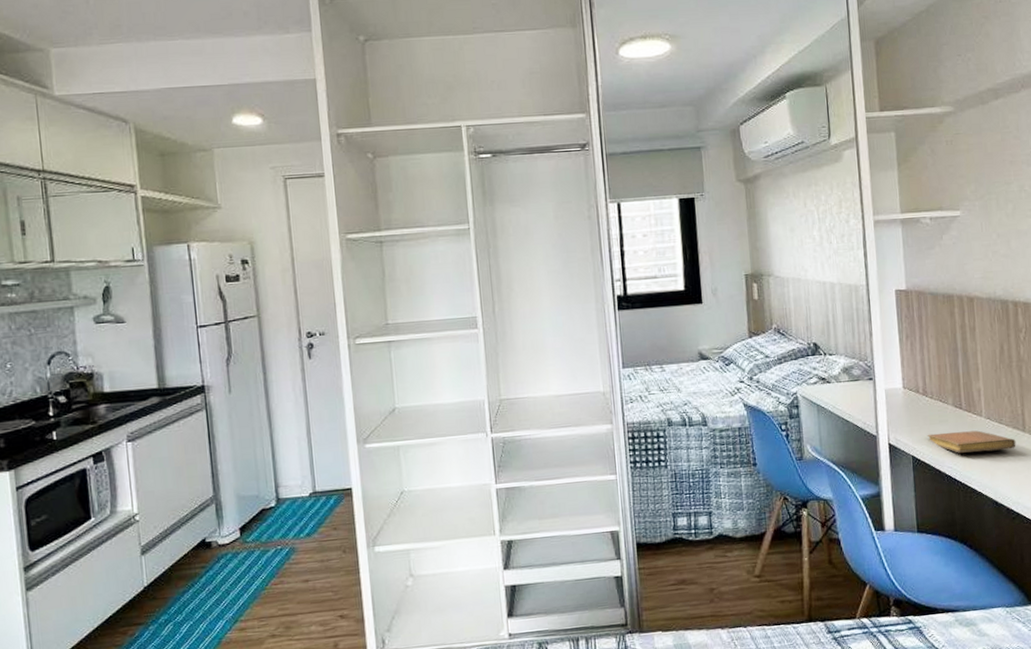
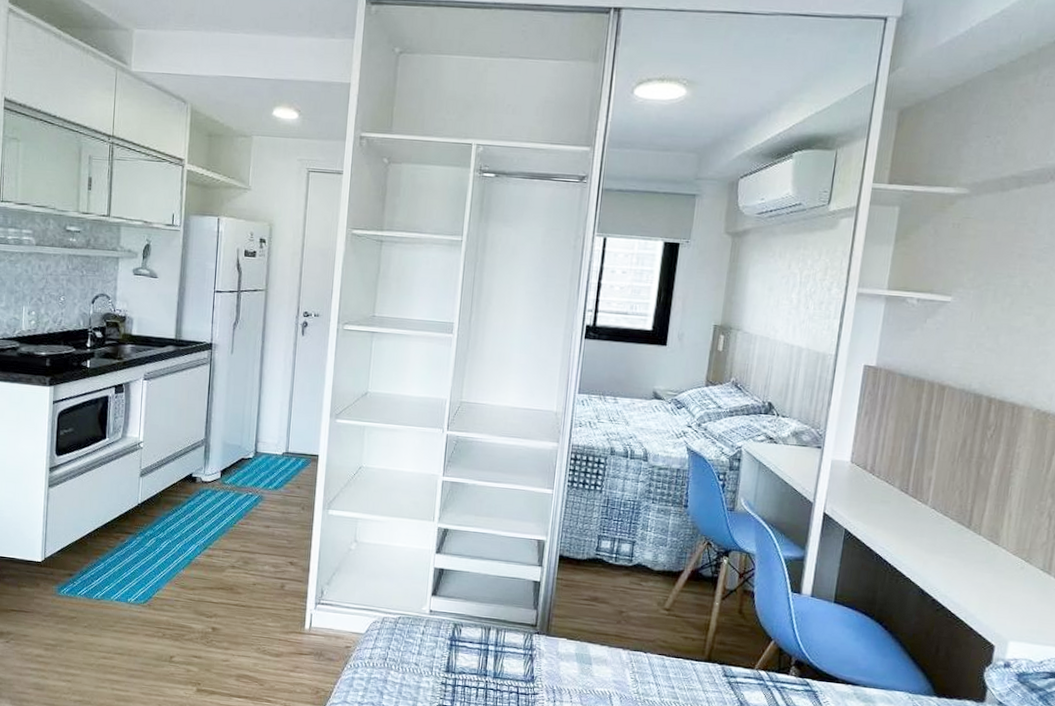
notebook: present [927,430,1016,453] -> none [865,511,958,543]

